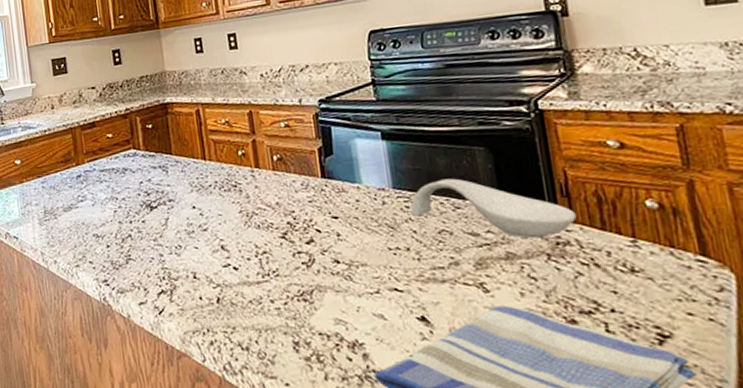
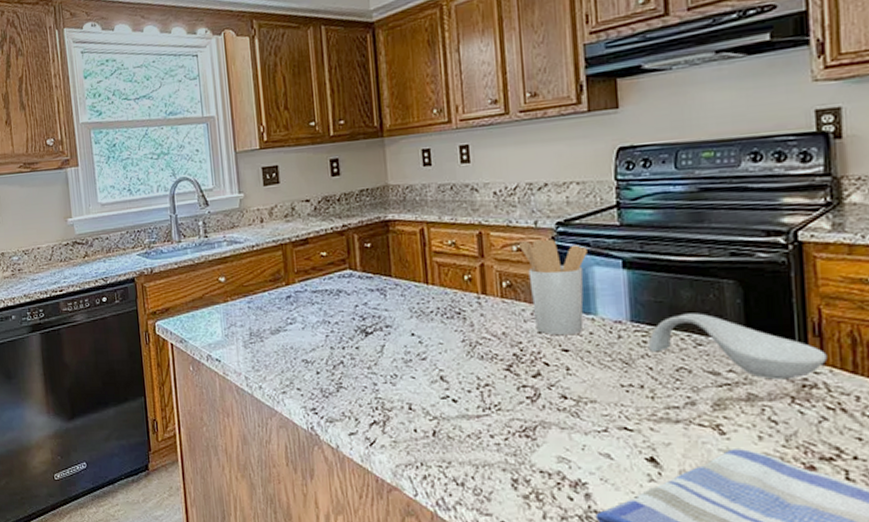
utensil holder: none [286,114,350,203] -> present [519,238,587,335]

